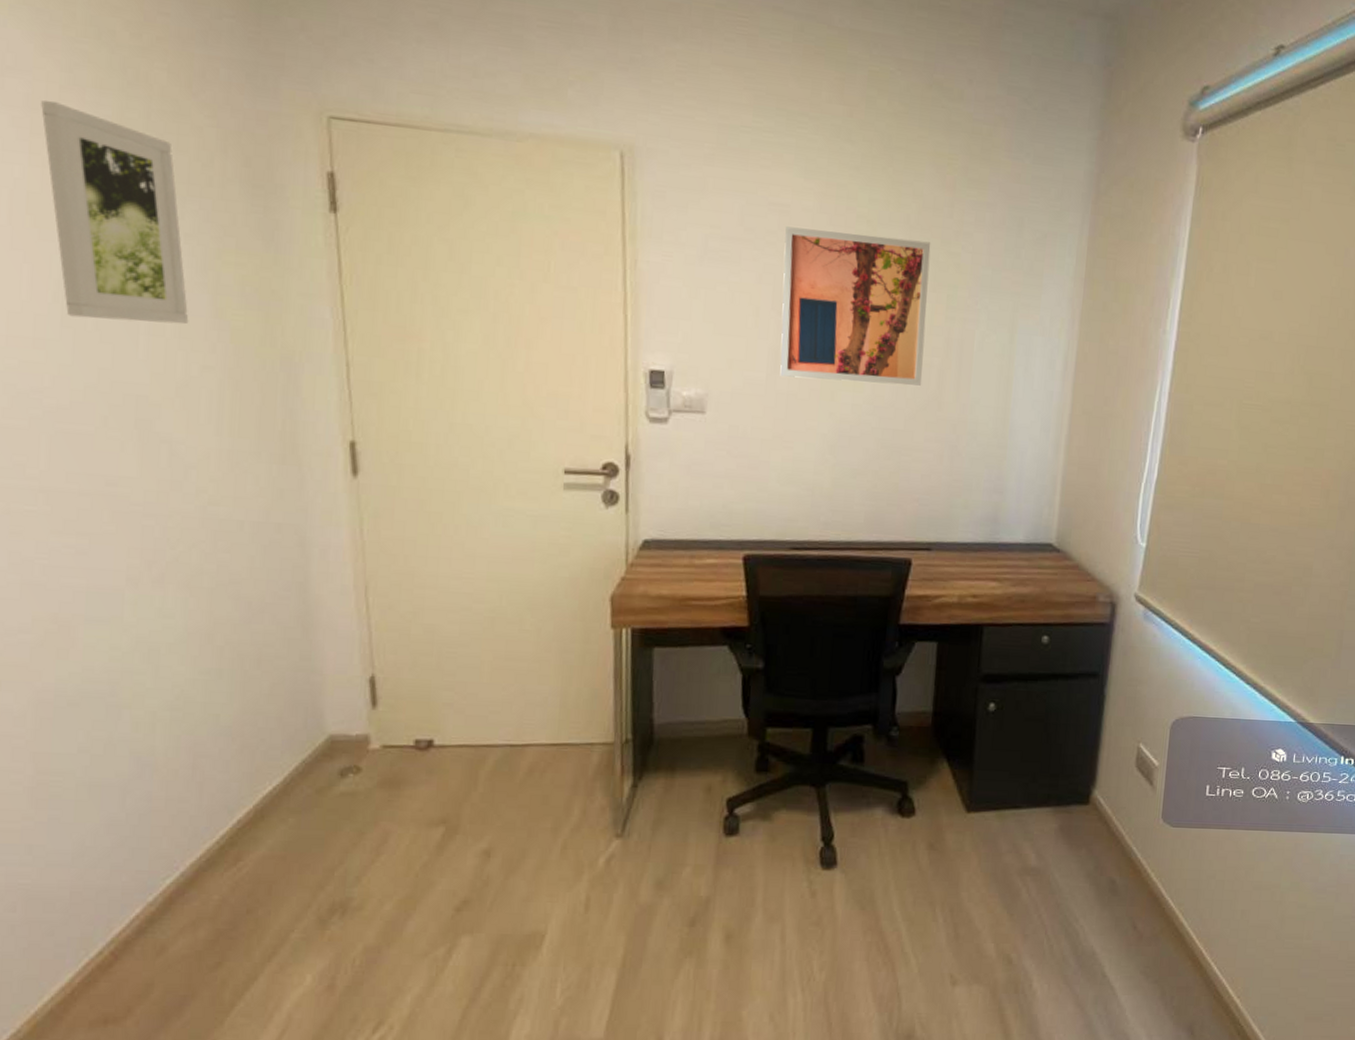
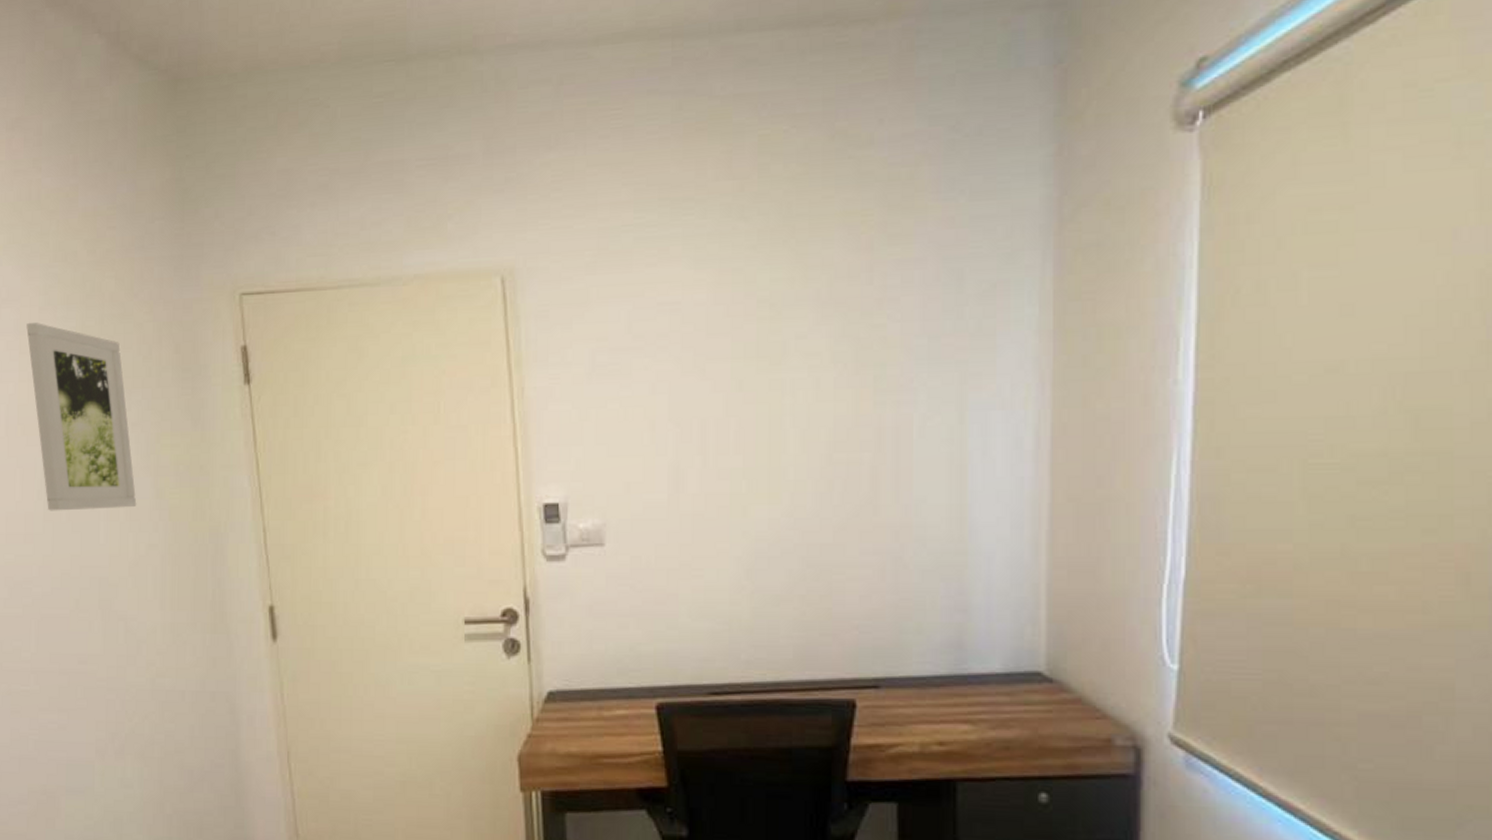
wall art: present [780,226,931,386] -> none [678,317,851,495]

